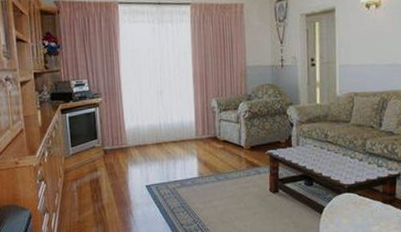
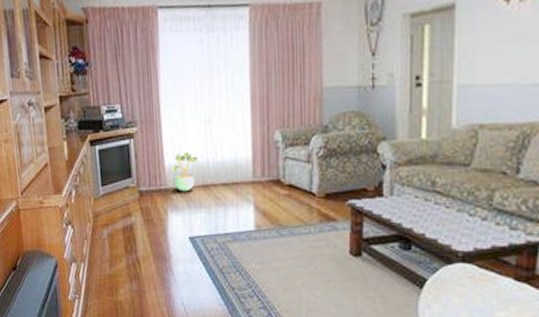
potted plant: none [131,117,152,149] -> present [171,152,197,192]

